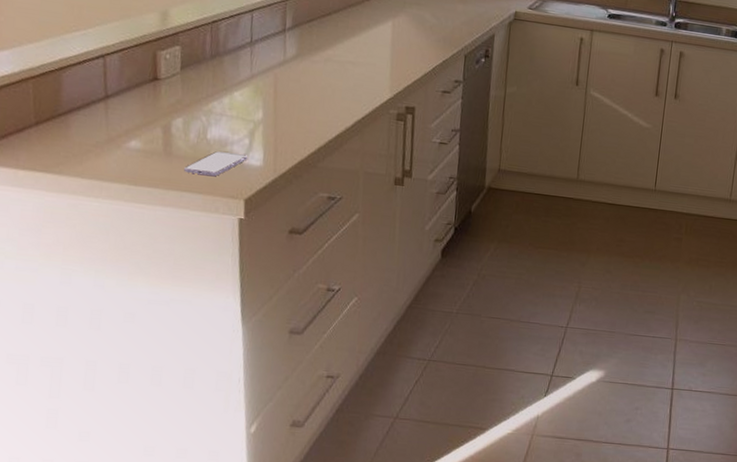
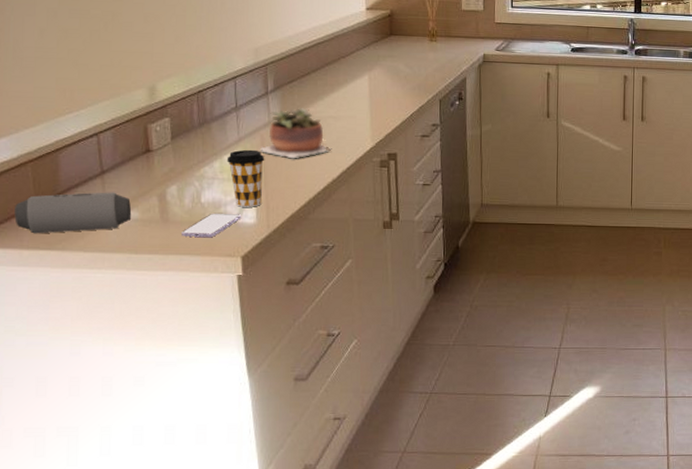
speaker: none [12,114,134,158] -> present [14,192,132,234]
coffee cup: none [237,87,277,149] -> present [227,149,265,207]
succulent plant: none [271,48,348,103] -> present [259,107,332,159]

